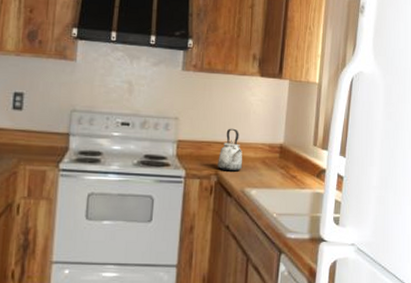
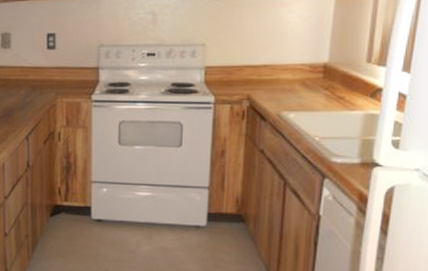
kettle: present [218,128,243,172] -> none [250,50,279,95]

